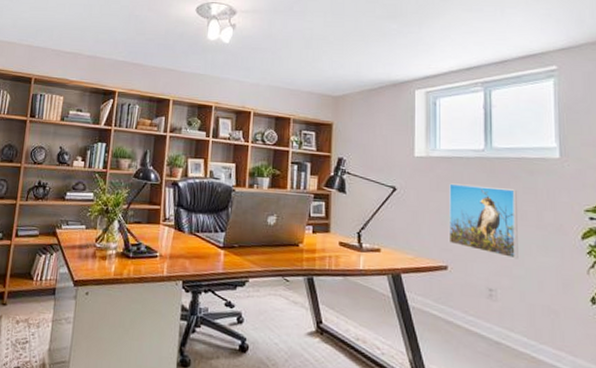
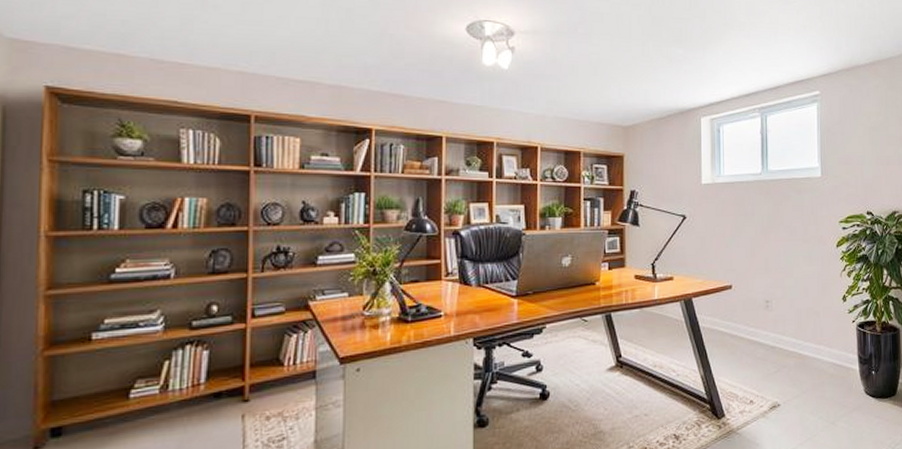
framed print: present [448,183,518,259] -> none [732,207,789,271]

